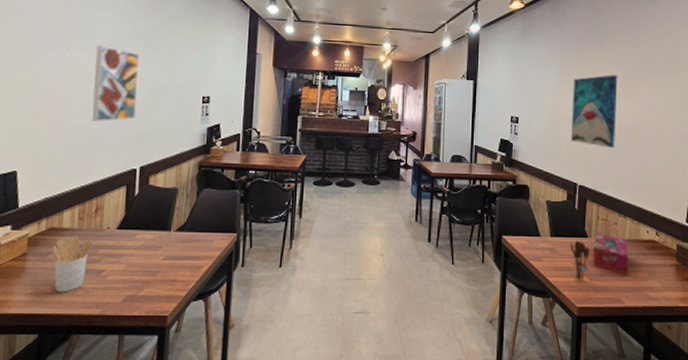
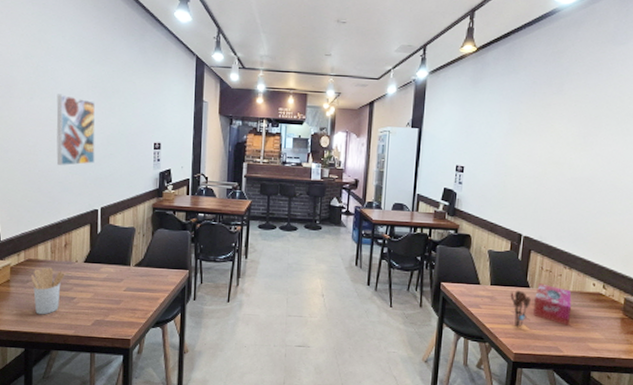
wall art: present [571,75,618,148] -> none [519,123,575,199]

